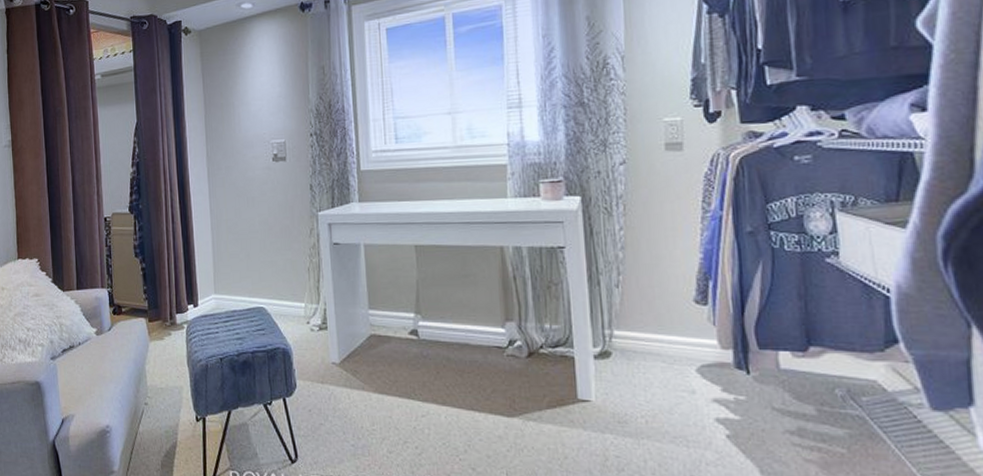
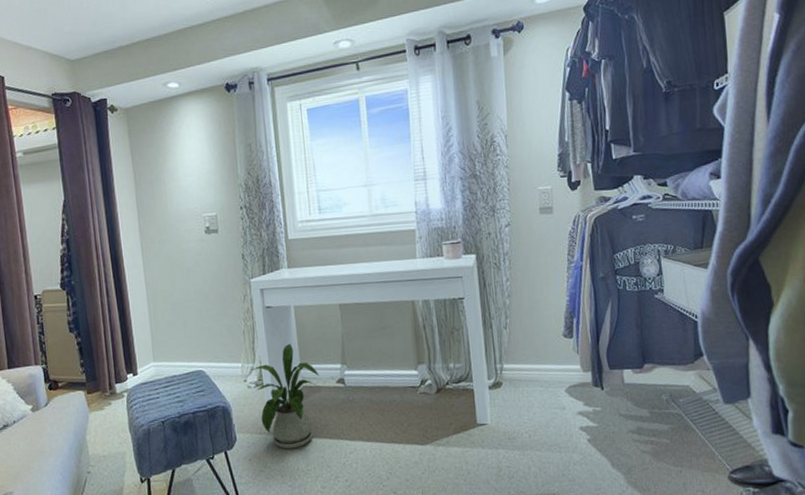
house plant: none [314,285,390,404] -> present [251,343,320,449]

